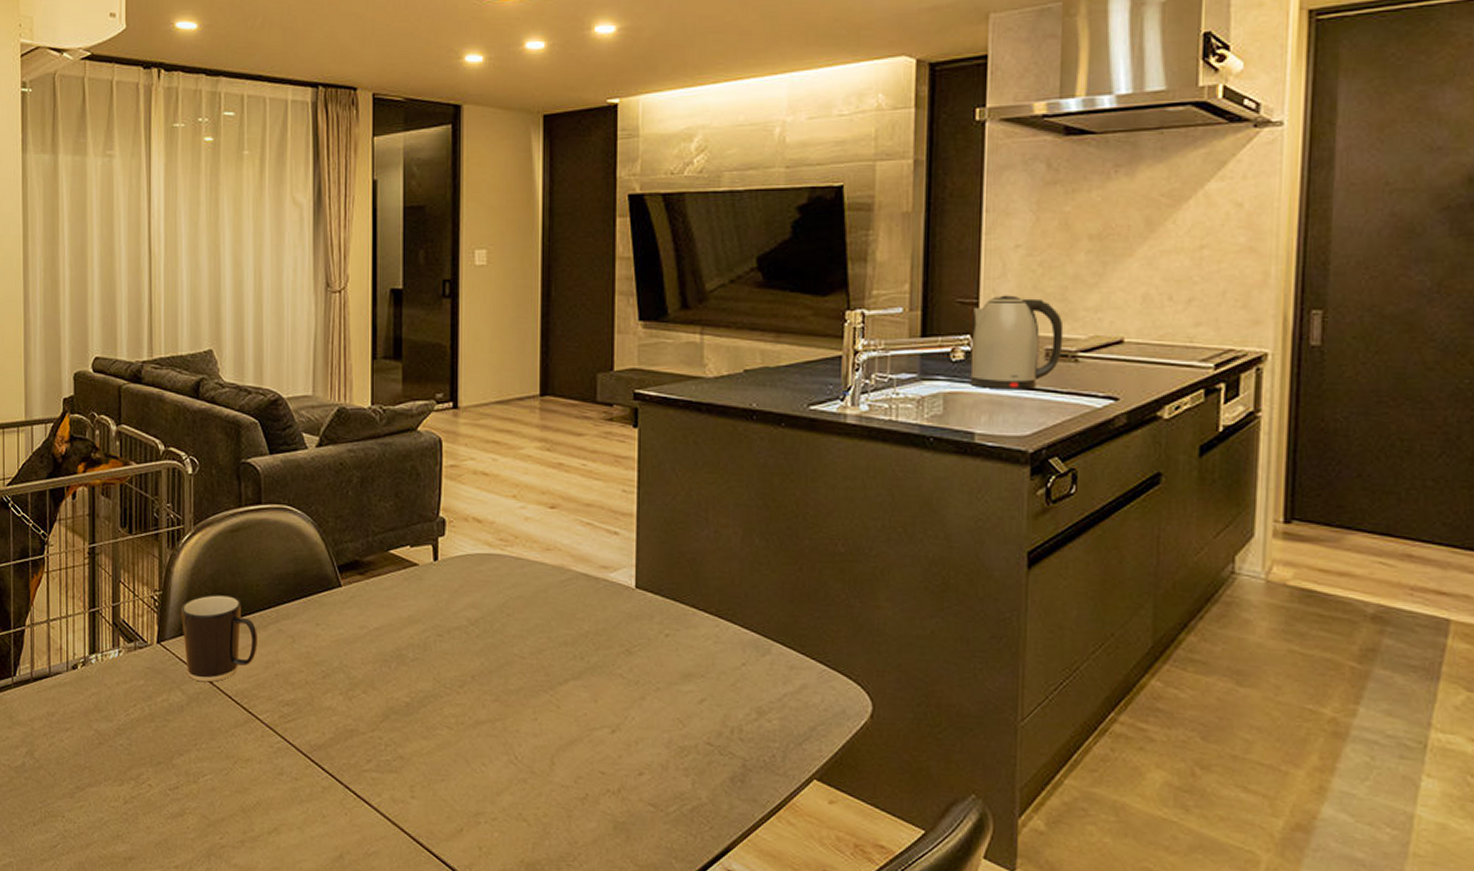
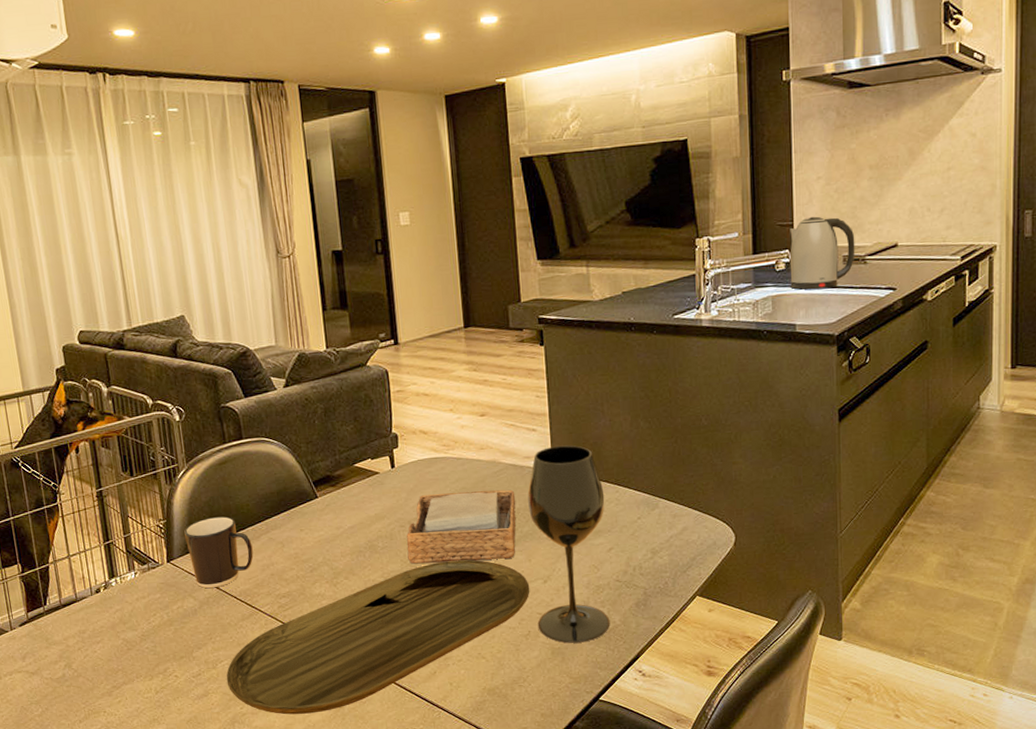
placemat: none [208,687,593,859] -> present [226,560,530,715]
napkin holder: none [442,599,585,696] -> present [406,489,516,564]
wineglass: none [598,556,700,820] -> present [527,445,610,643]

